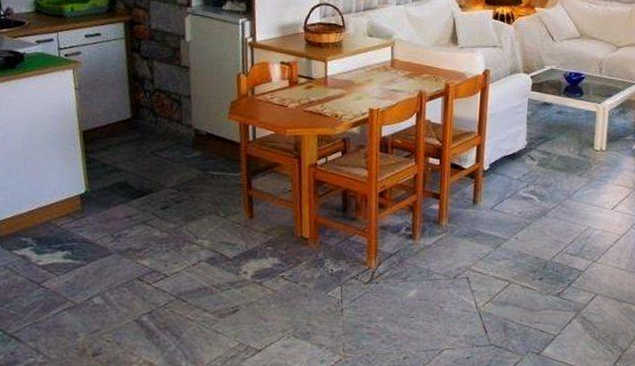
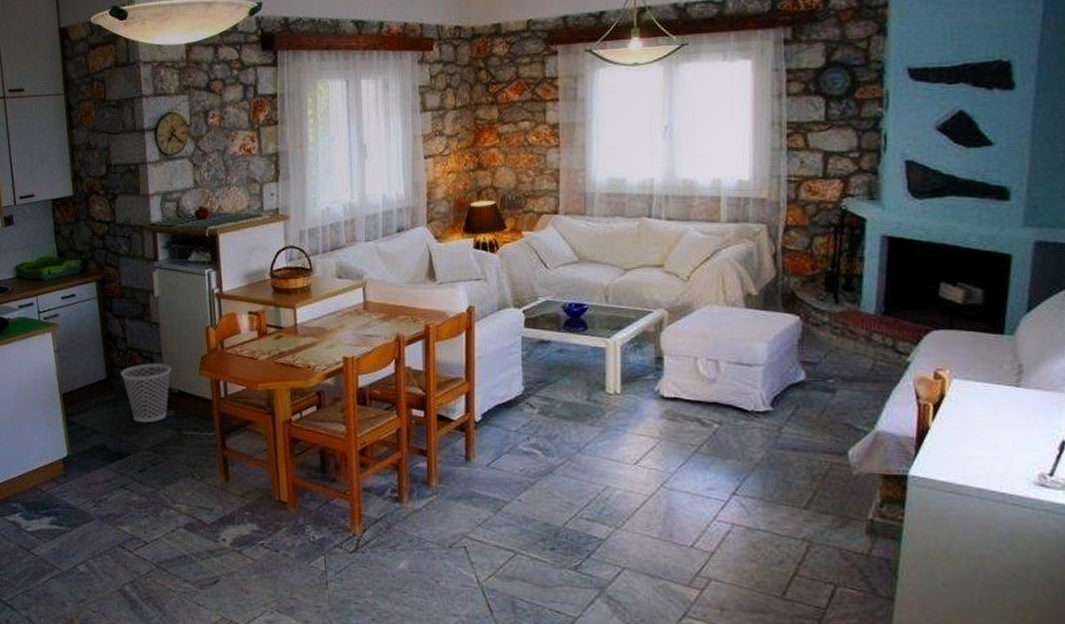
wastebasket: none [147,105,201,163] -> present [121,363,172,423]

